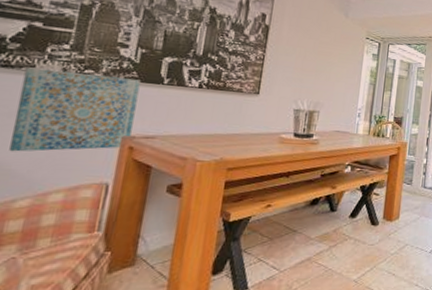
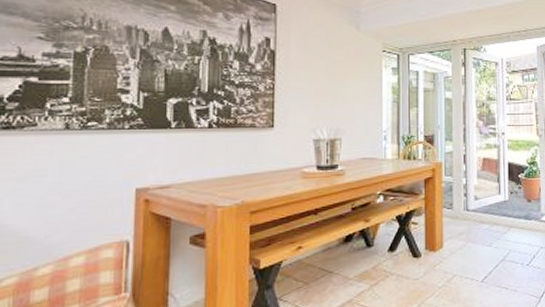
wall art: present [9,67,141,152] -> none [23,126,147,218]

